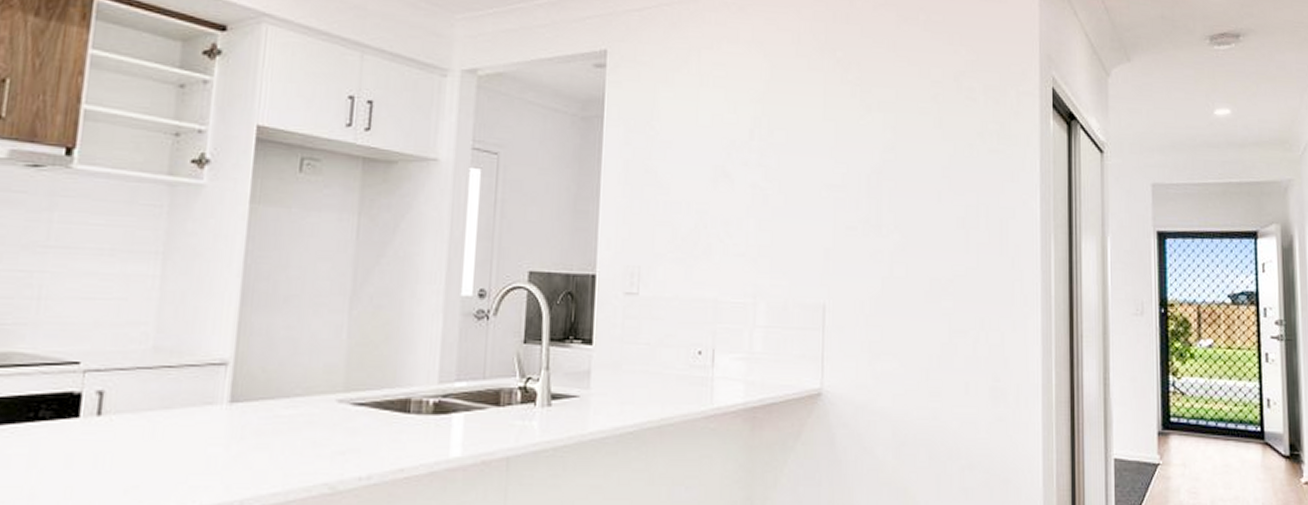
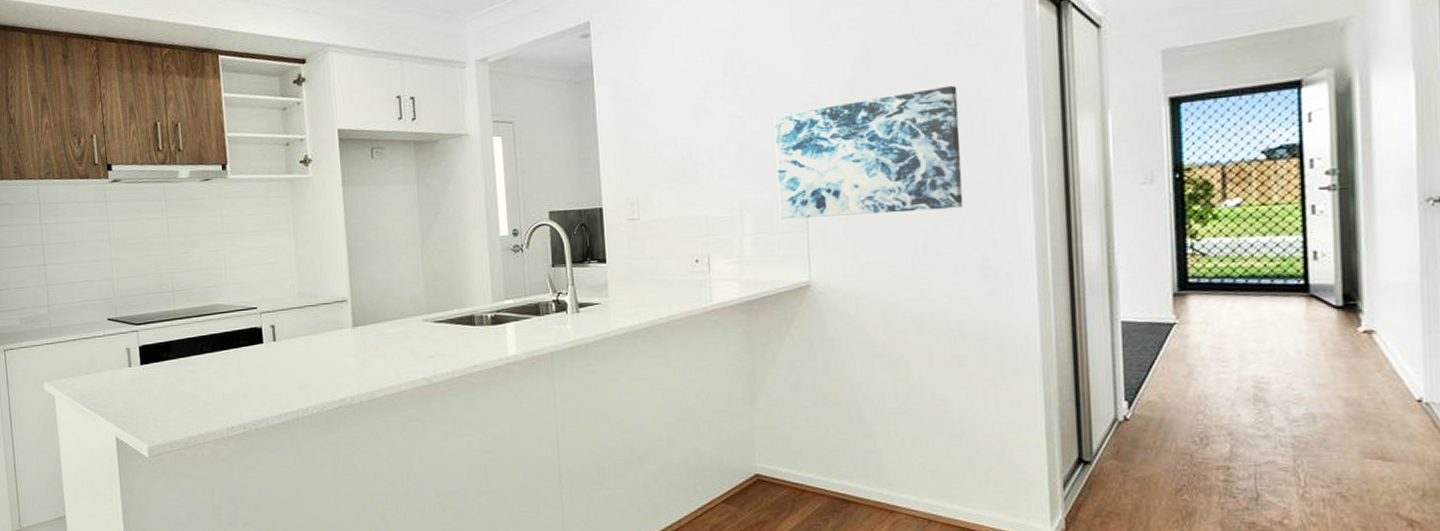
wall art: none [796,187,978,321] -> present [774,85,964,220]

